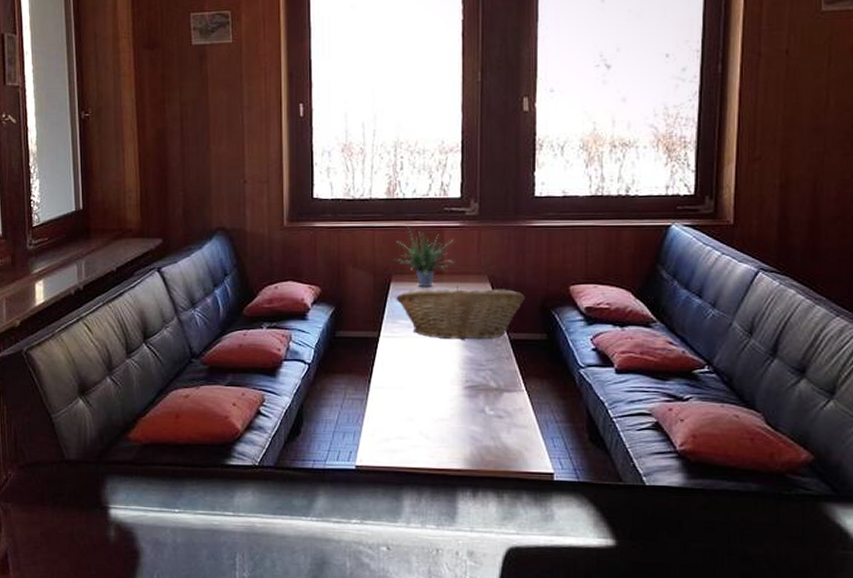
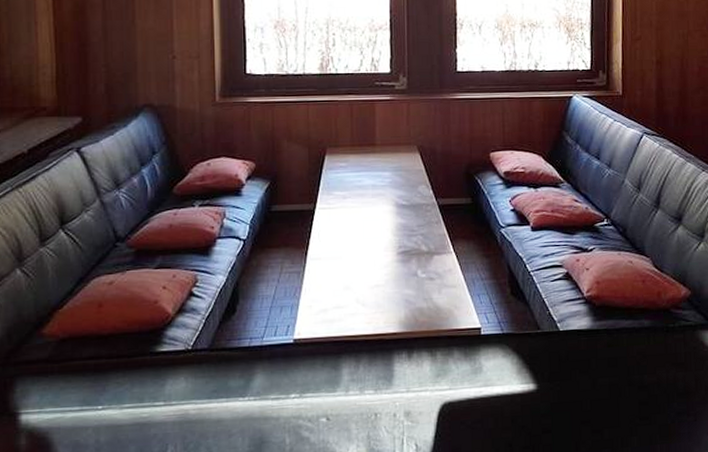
potted plant: present [394,222,455,288] -> none [329,96,387,159]
fruit basket: present [396,285,525,340] -> none [331,156,451,208]

